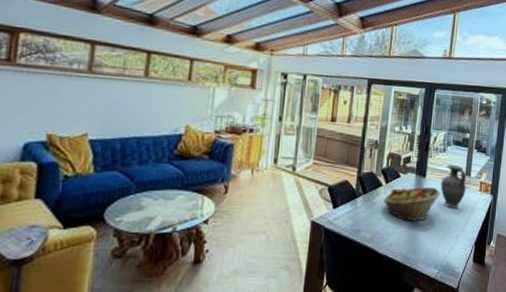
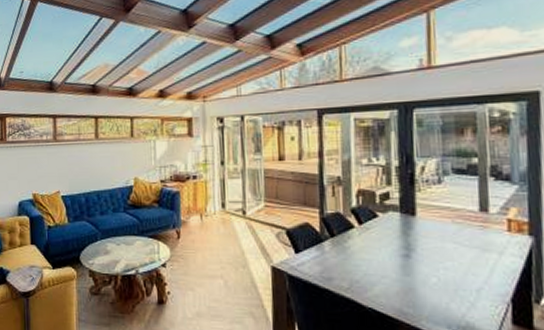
fruit basket: present [383,186,441,222] -> none [359,227,443,270]
vase: present [440,164,467,208] -> none [440,198,484,254]

